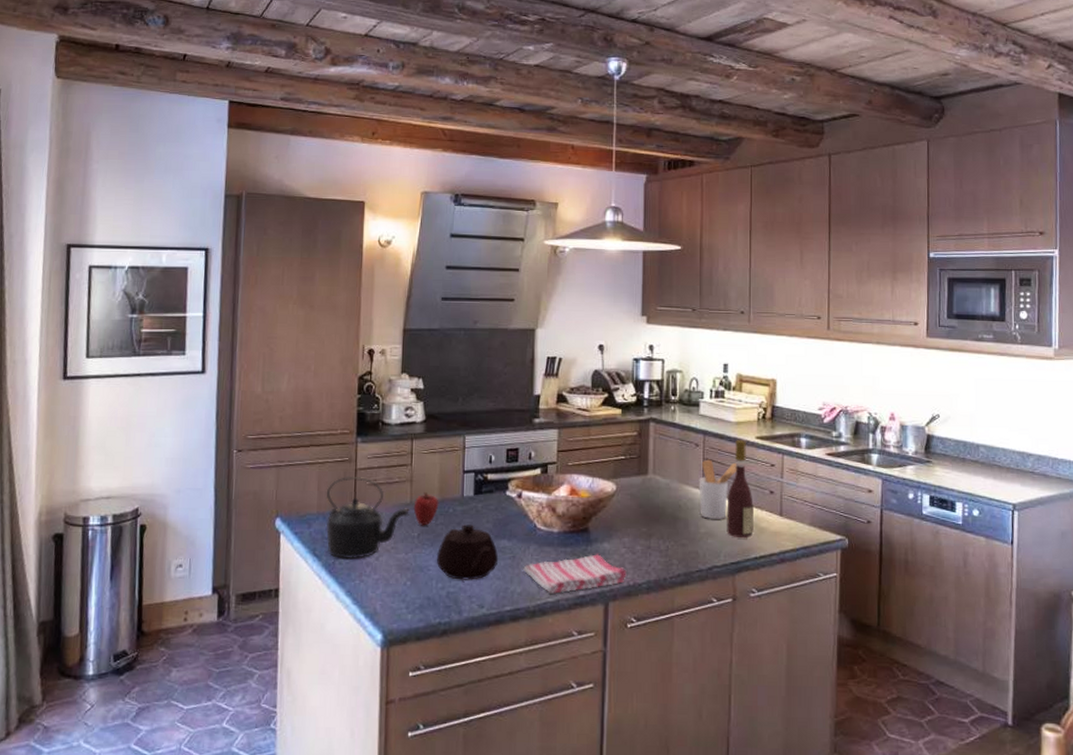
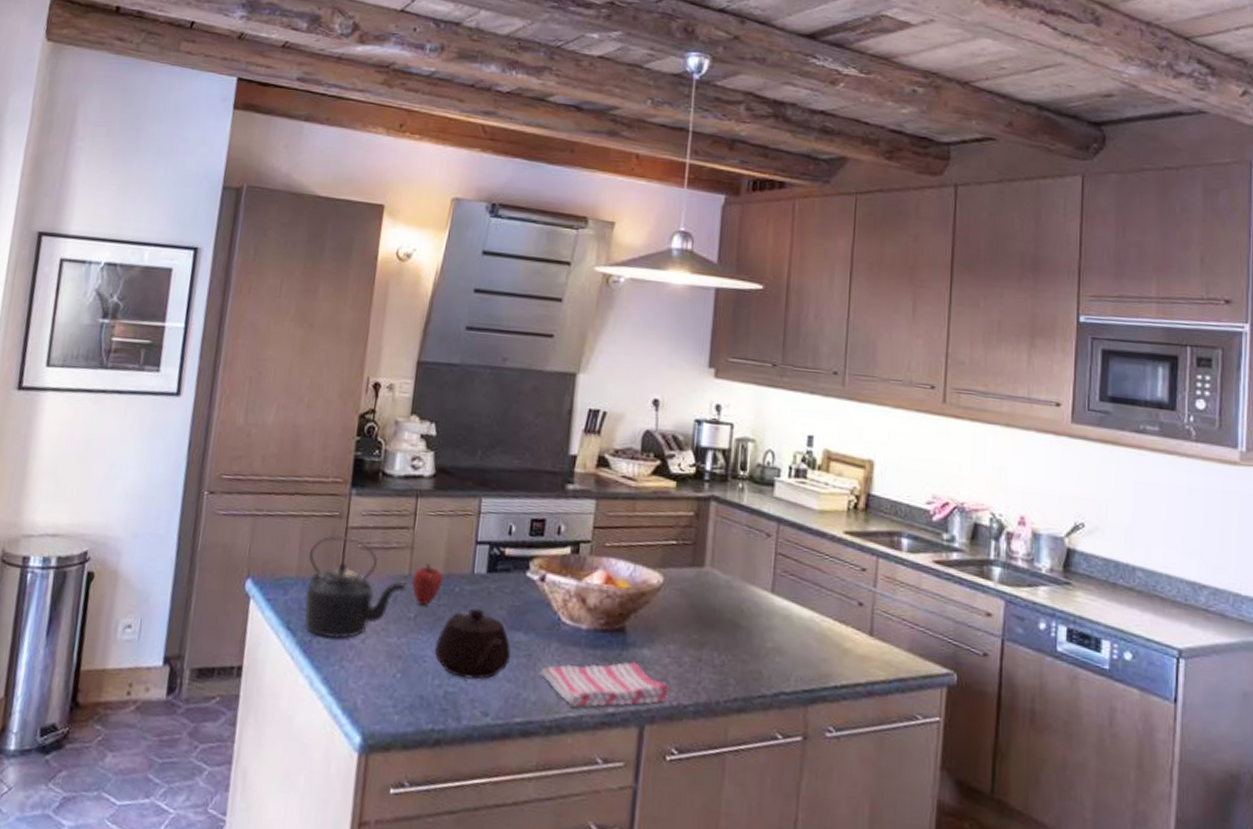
utensil holder: present [699,459,736,519] -> none [767,554,817,633]
wine bottle: present [727,440,754,539] -> none [800,533,836,660]

